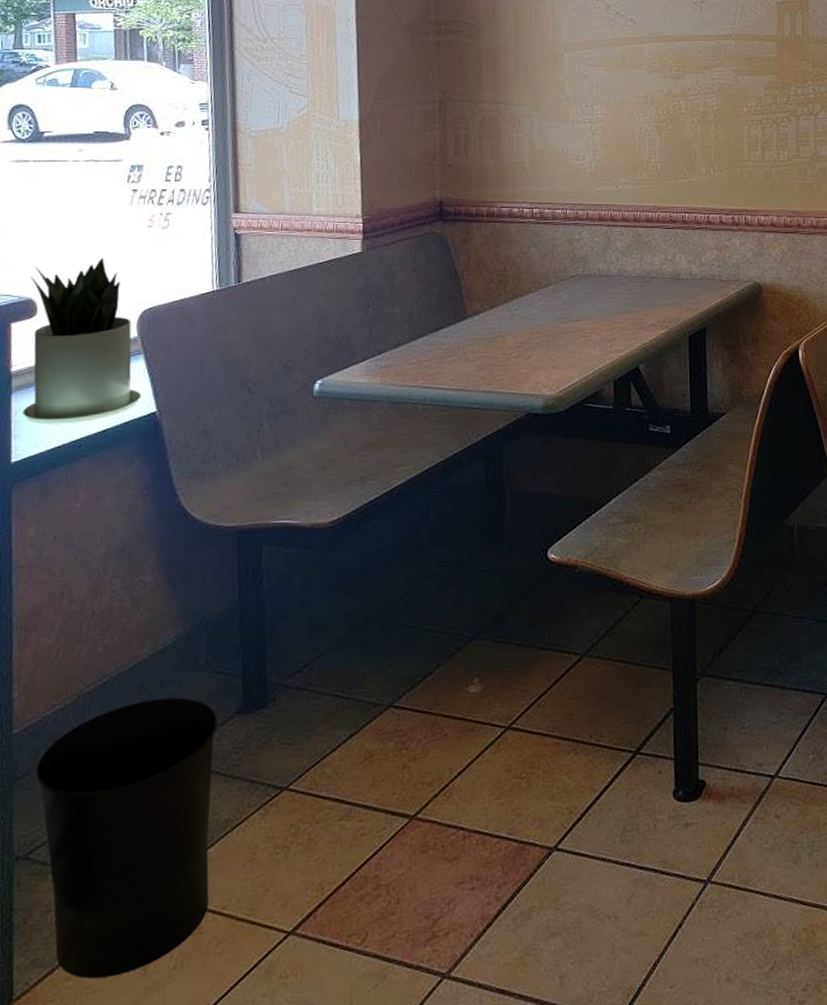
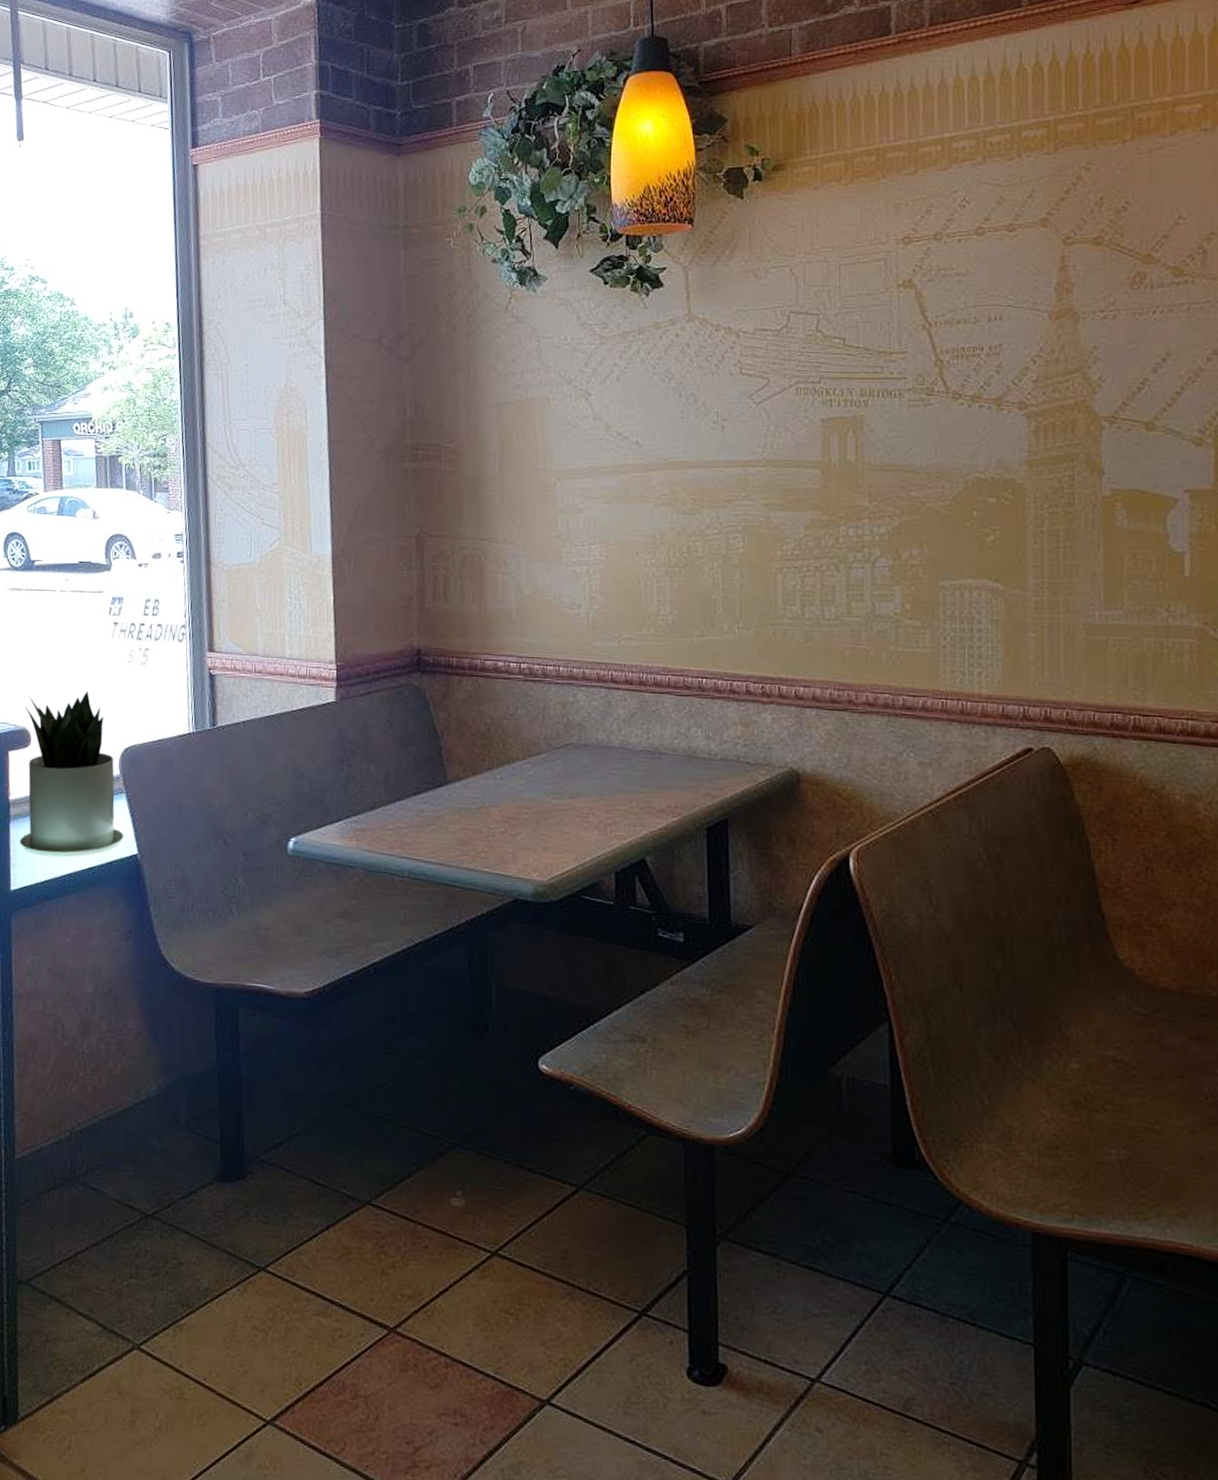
waste bin: present [35,697,218,979] -> none [35,1149,197,1422]

